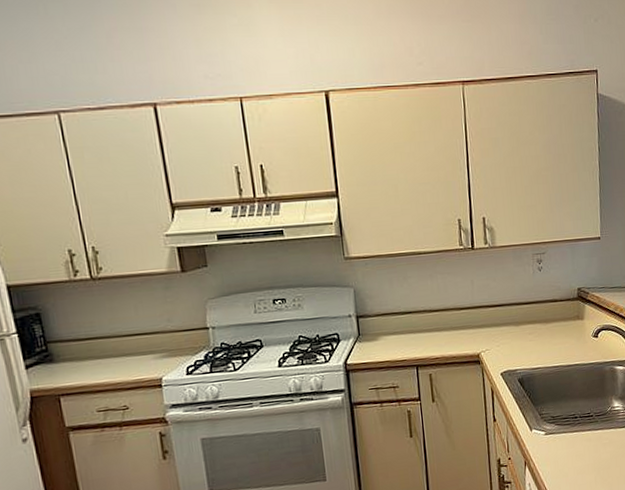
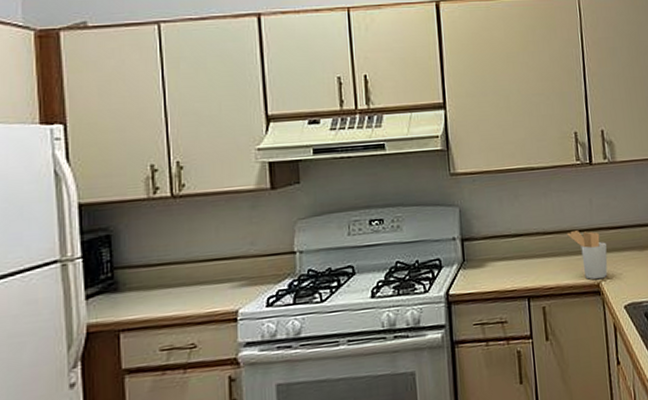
utensil holder: none [451,308,487,351] -> present [567,231,608,280]

